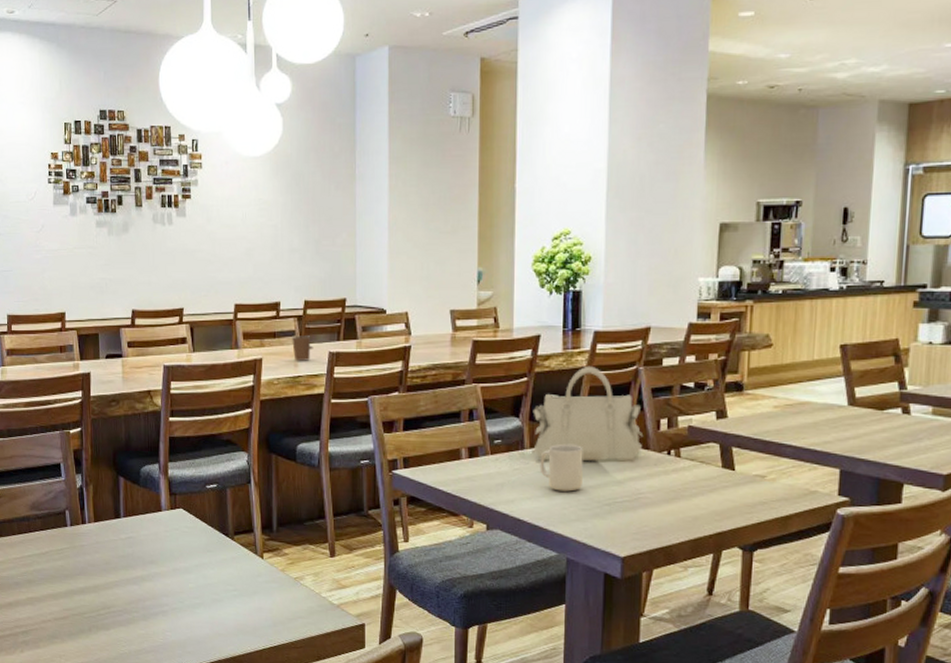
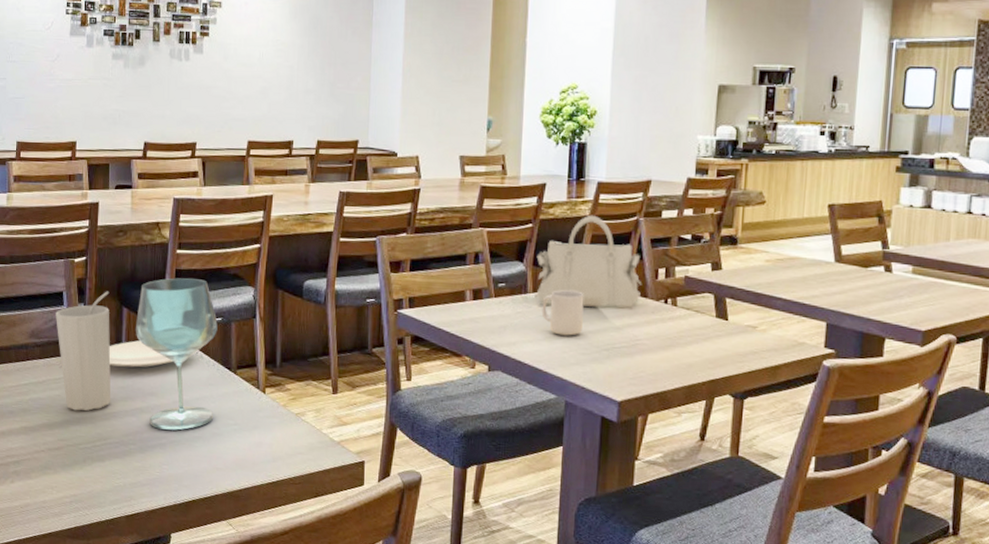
cup: none [54,461,113,581] -> present [56,291,111,411]
plate: none [107,509,171,537] -> present [109,340,173,368]
wine glass: none [132,445,214,598] -> present [135,278,218,431]
cup: present [292,336,314,361] -> none [303,174,325,200]

